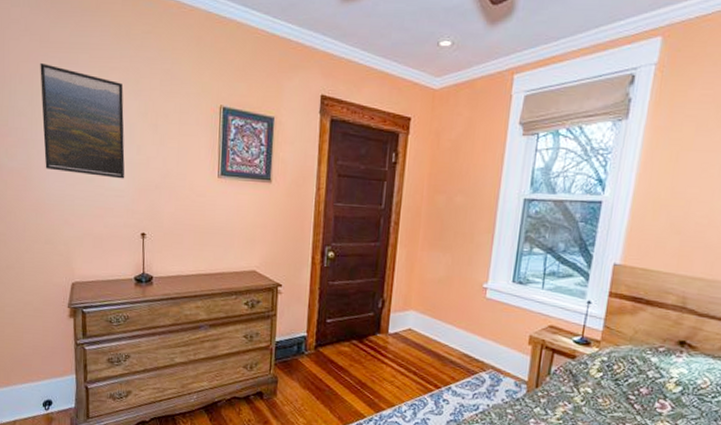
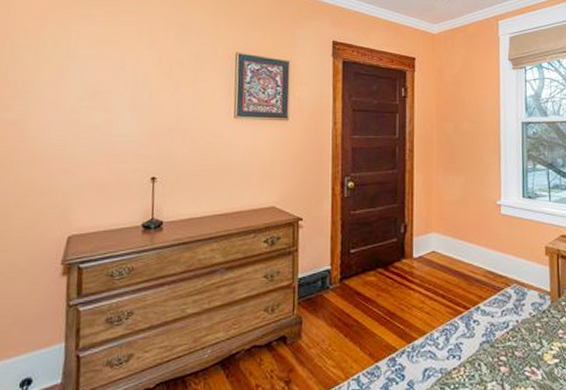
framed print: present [40,63,125,179] -> none [46,19,137,124]

